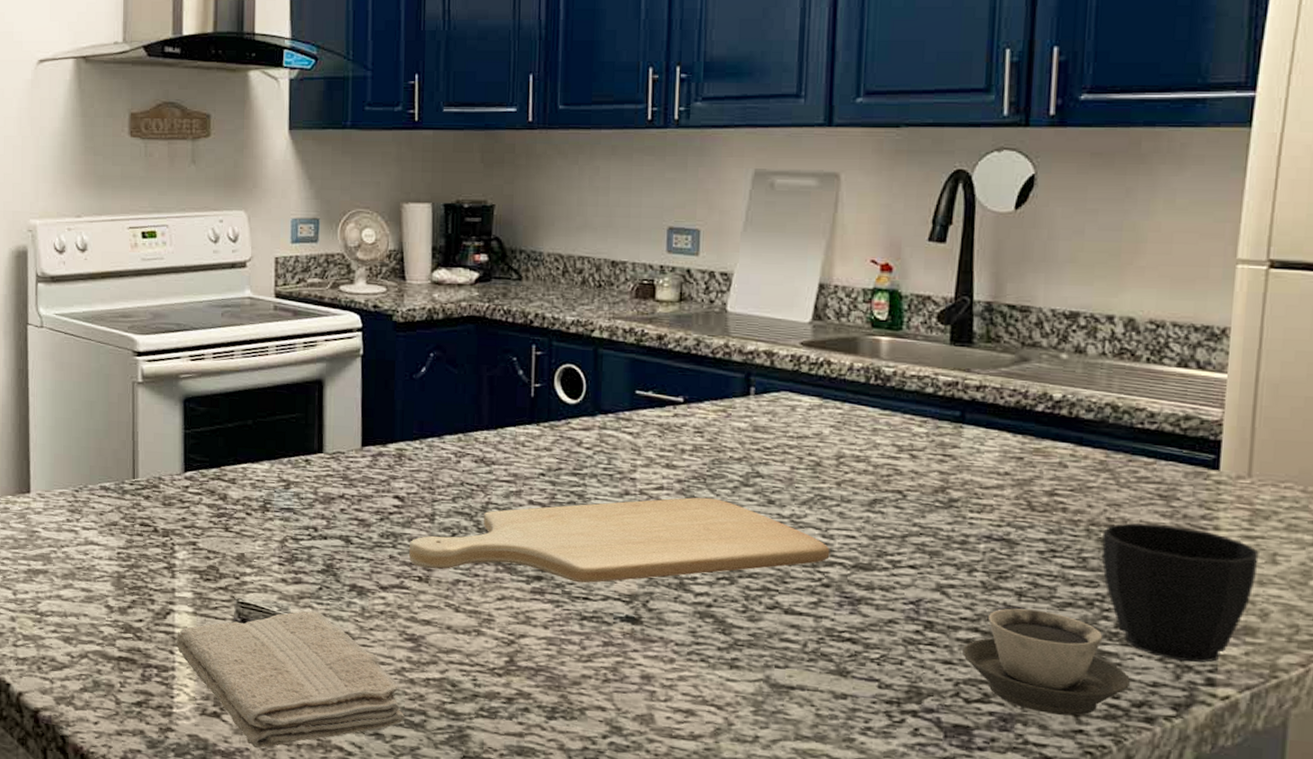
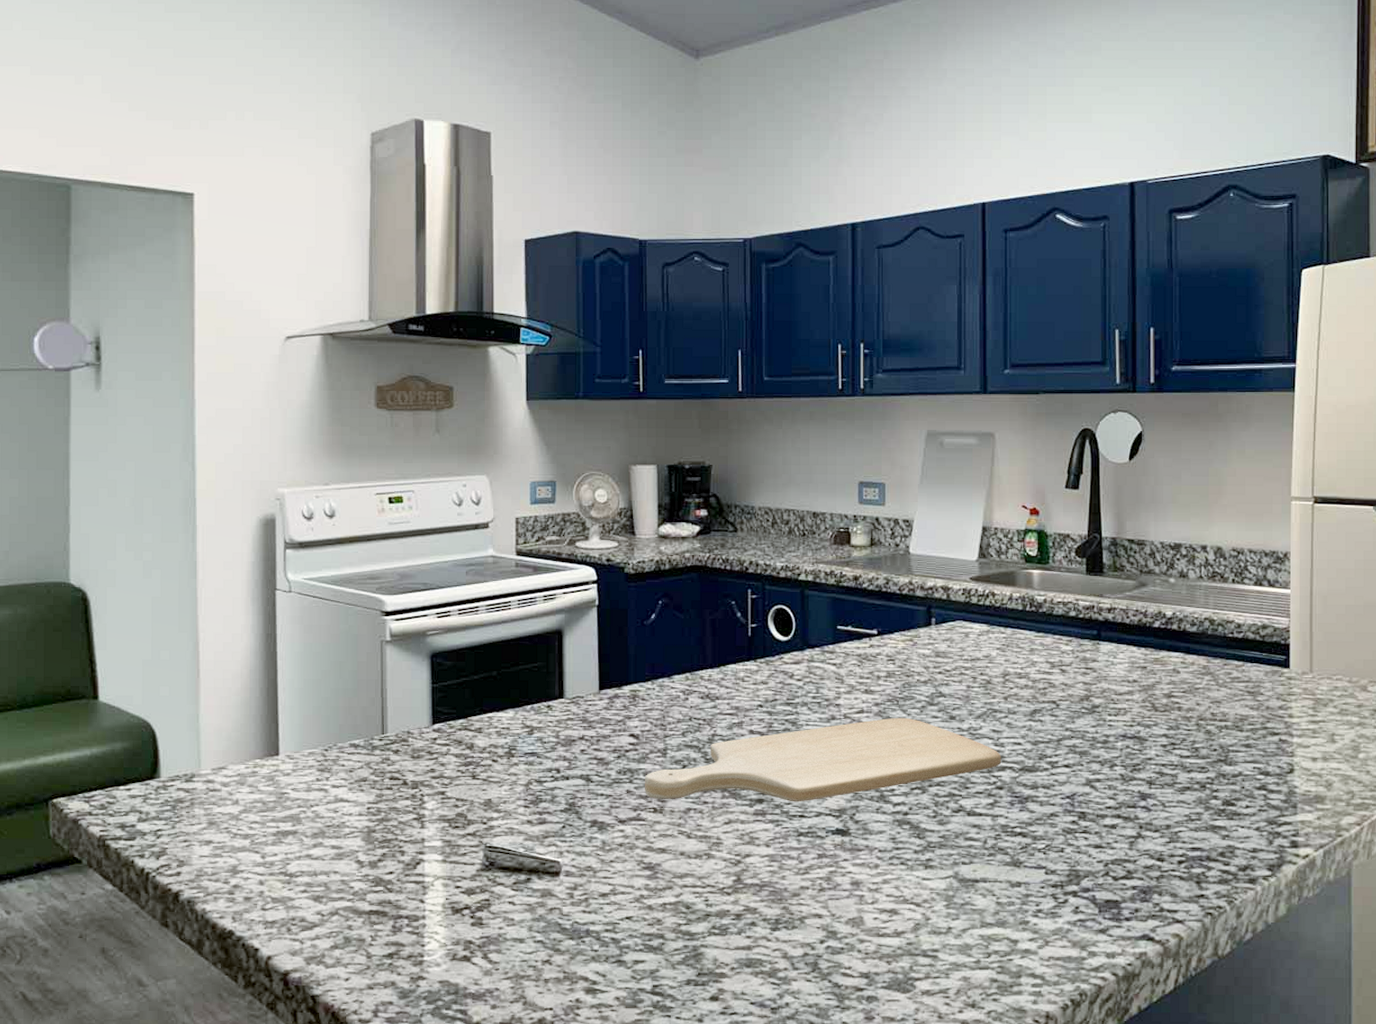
washcloth: present [174,611,405,749] -> none [425,849,644,988]
cup: present [963,608,1130,716] -> none [1109,795,1236,883]
cup: present [1101,523,1259,663] -> none [1209,716,1322,829]

